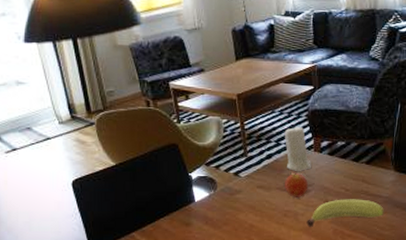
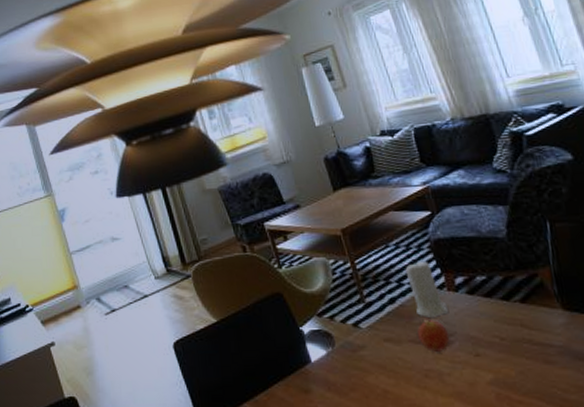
fruit: present [306,199,385,227] -> none [456,350,564,391]

